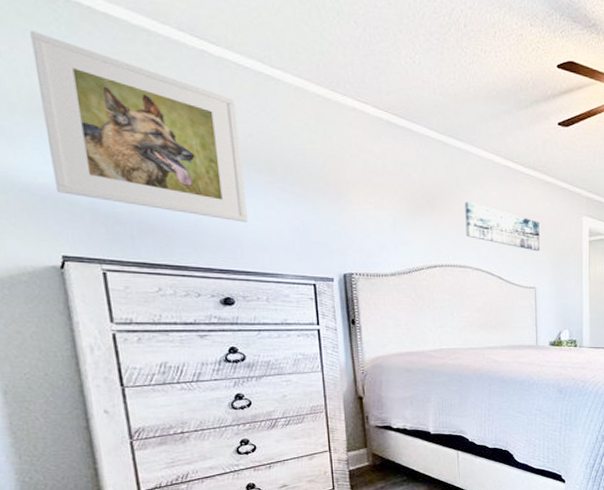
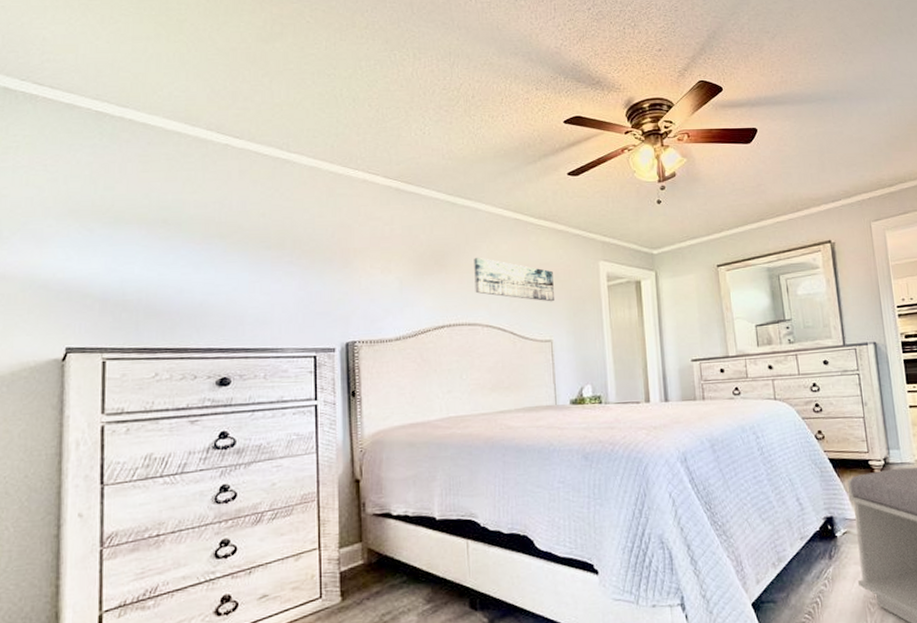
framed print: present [30,31,248,223] -> none [72,145,253,299]

